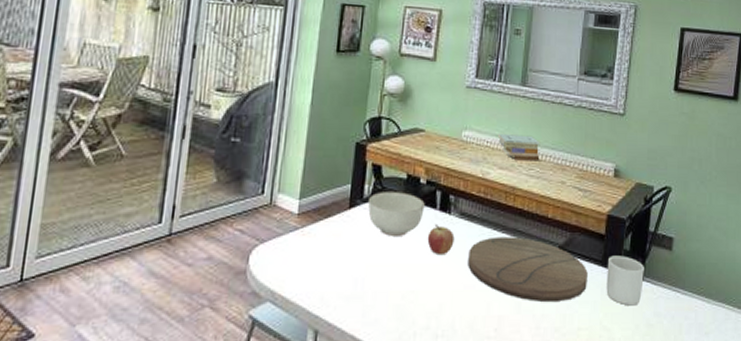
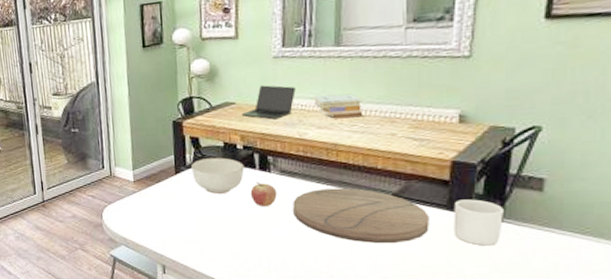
laptop: none [429,115,484,154] -> present [241,85,296,120]

